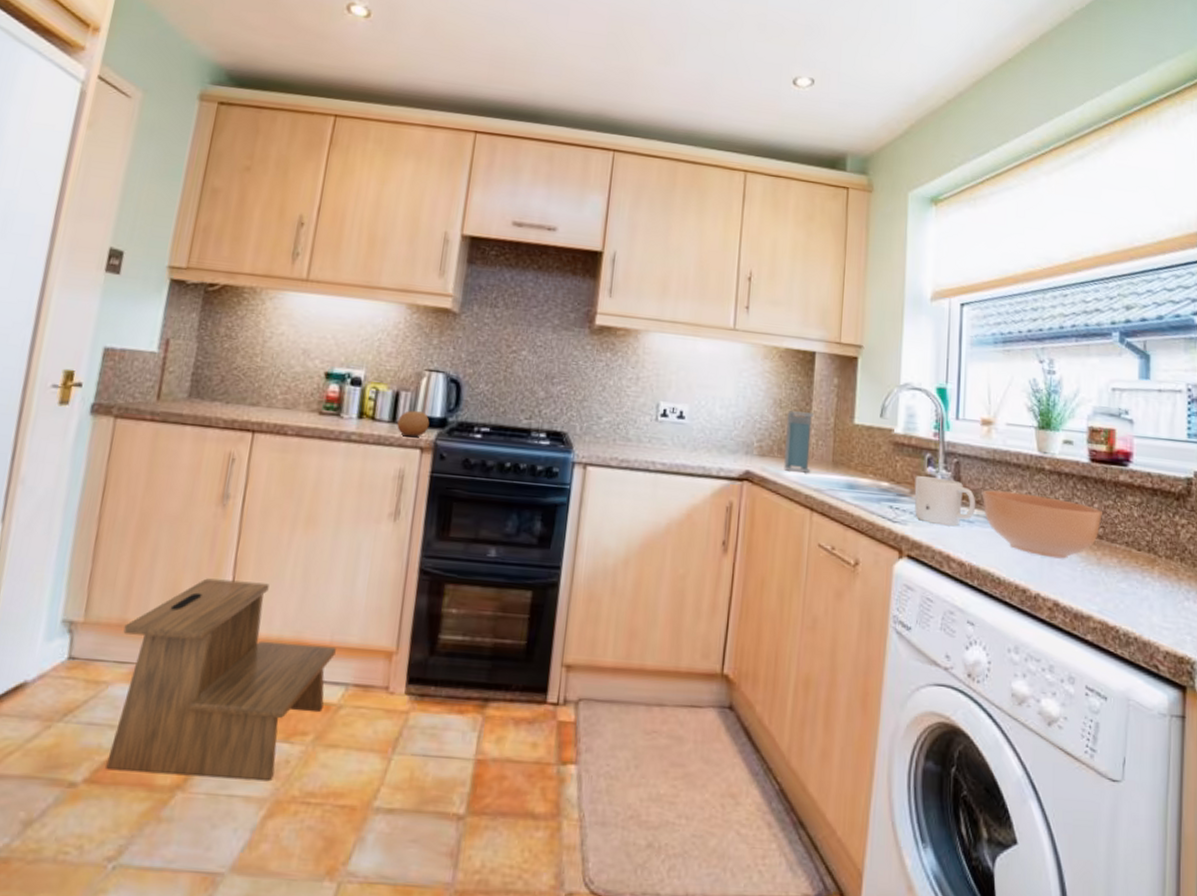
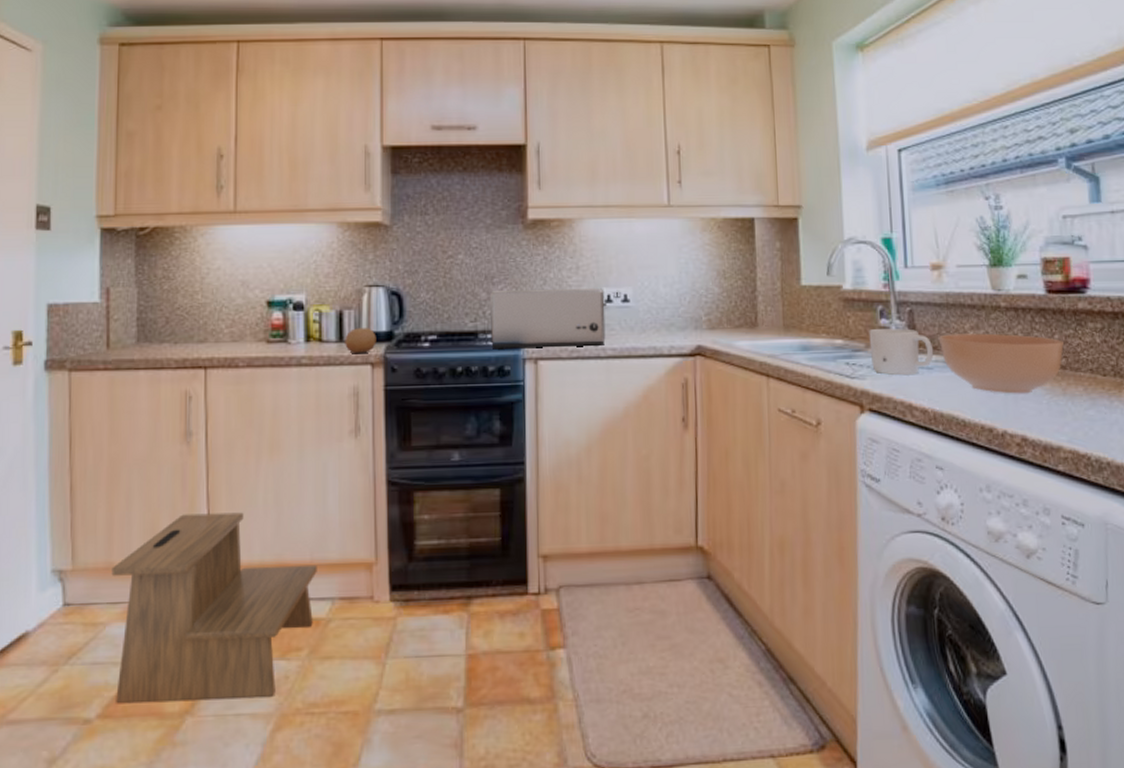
toaster: none [542,391,663,460] -> present [490,287,608,350]
soap dispenser: present [784,411,815,473] -> none [733,280,763,341]

